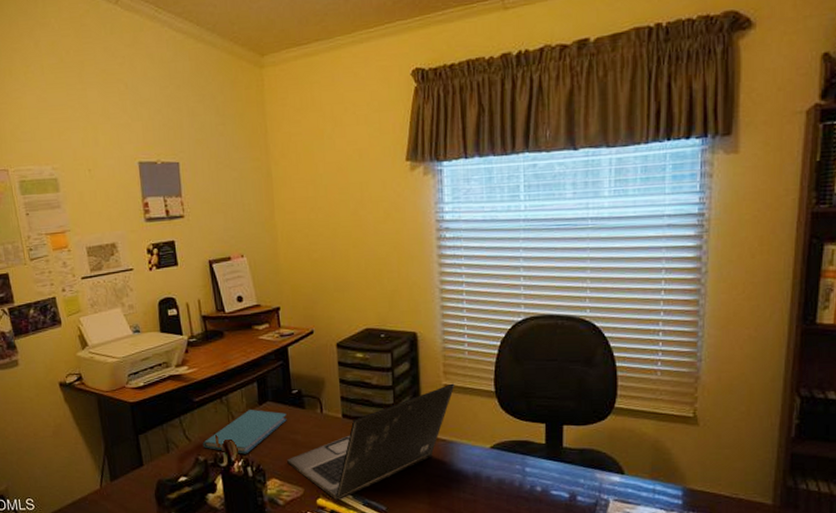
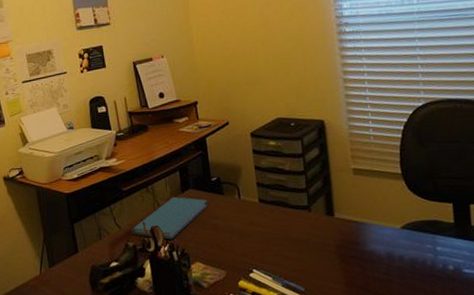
laptop: present [287,383,455,501] -> none [209,167,363,283]

